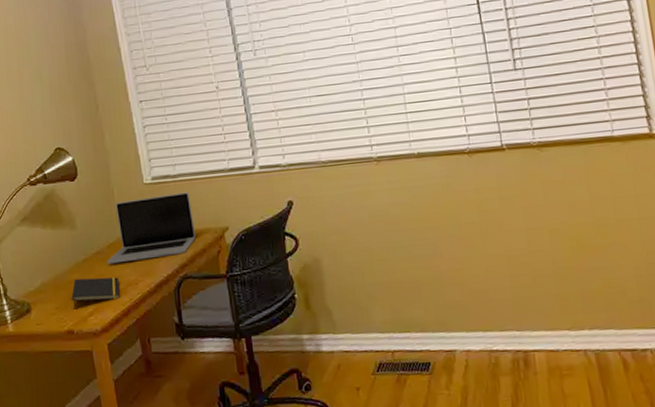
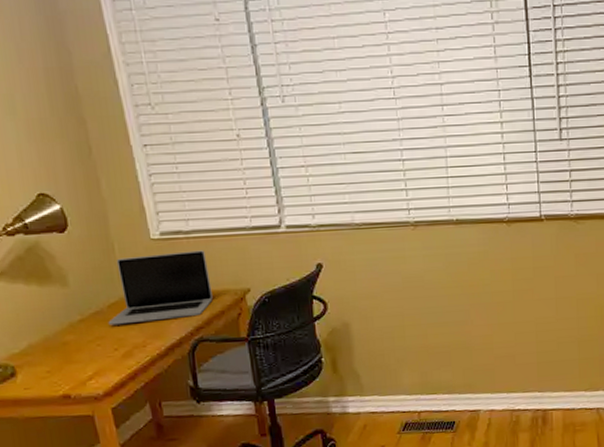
notepad: present [71,277,120,310] -> none [66,339,125,373]

